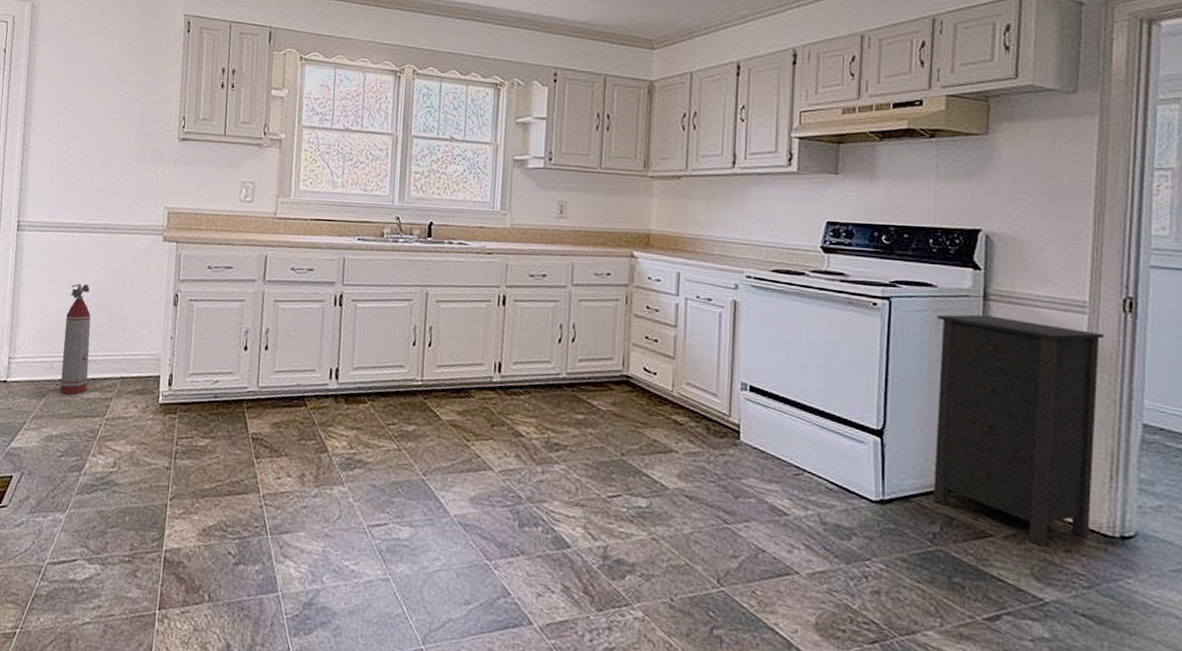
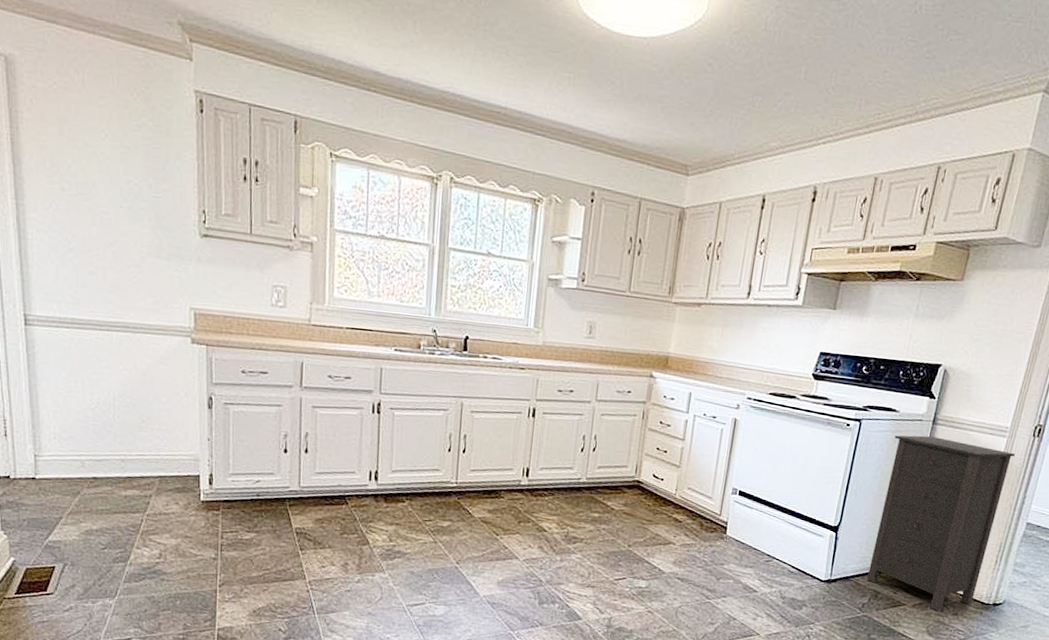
fire extinguisher: present [59,284,91,395] -> none [93,383,124,492]

